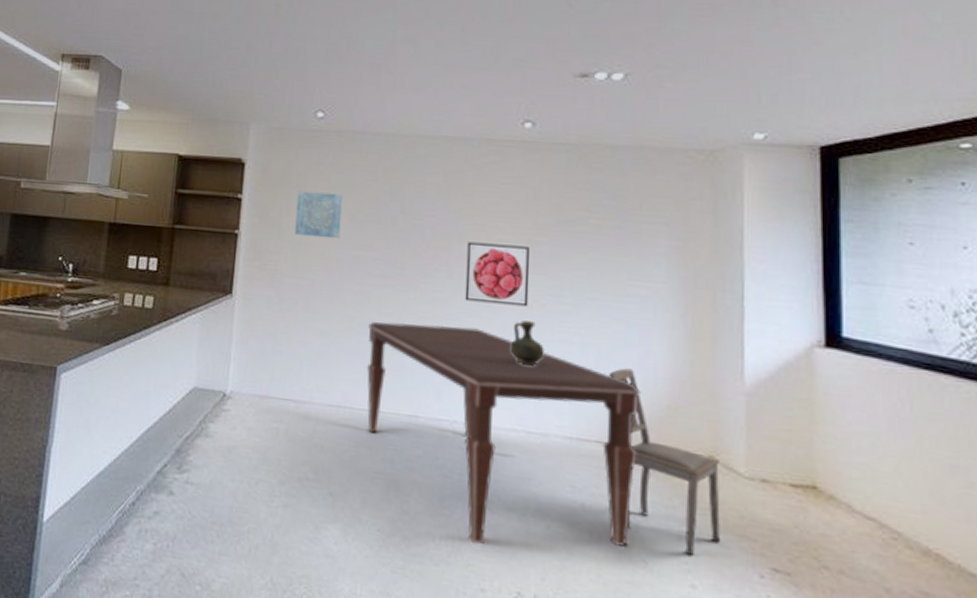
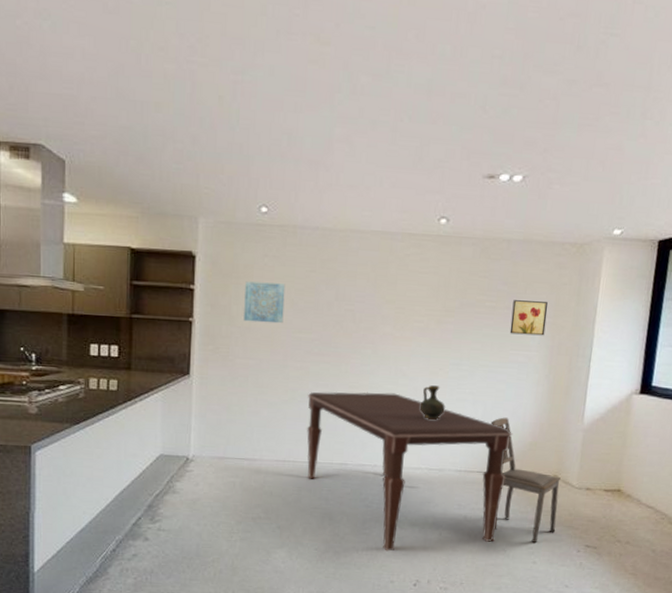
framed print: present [465,241,530,307] -> none [386,323,439,374]
wall art: none [624,217,674,264] -> present [509,300,548,336]

